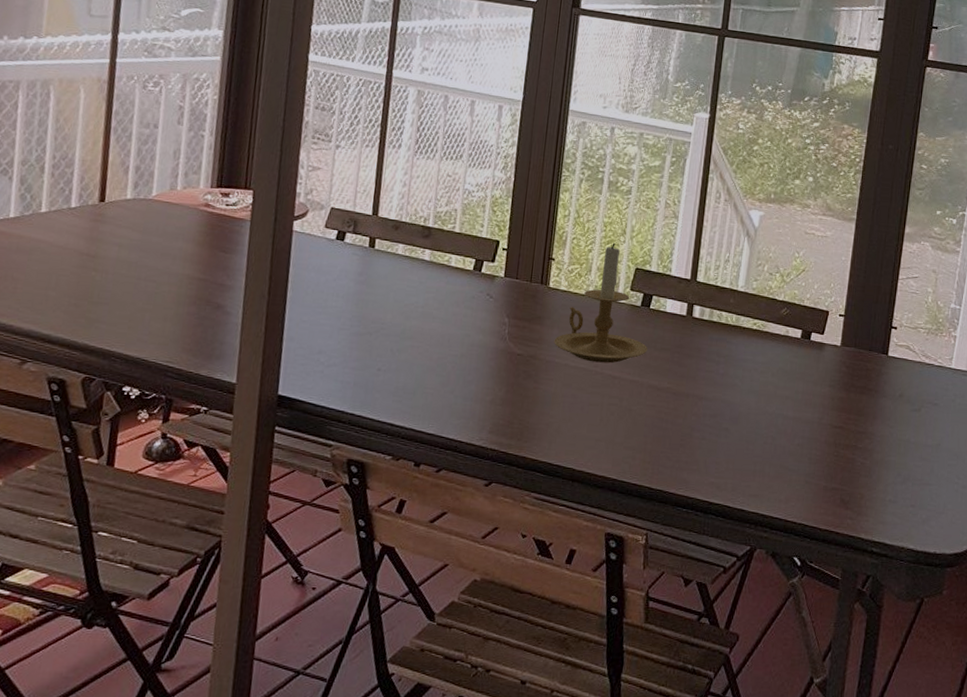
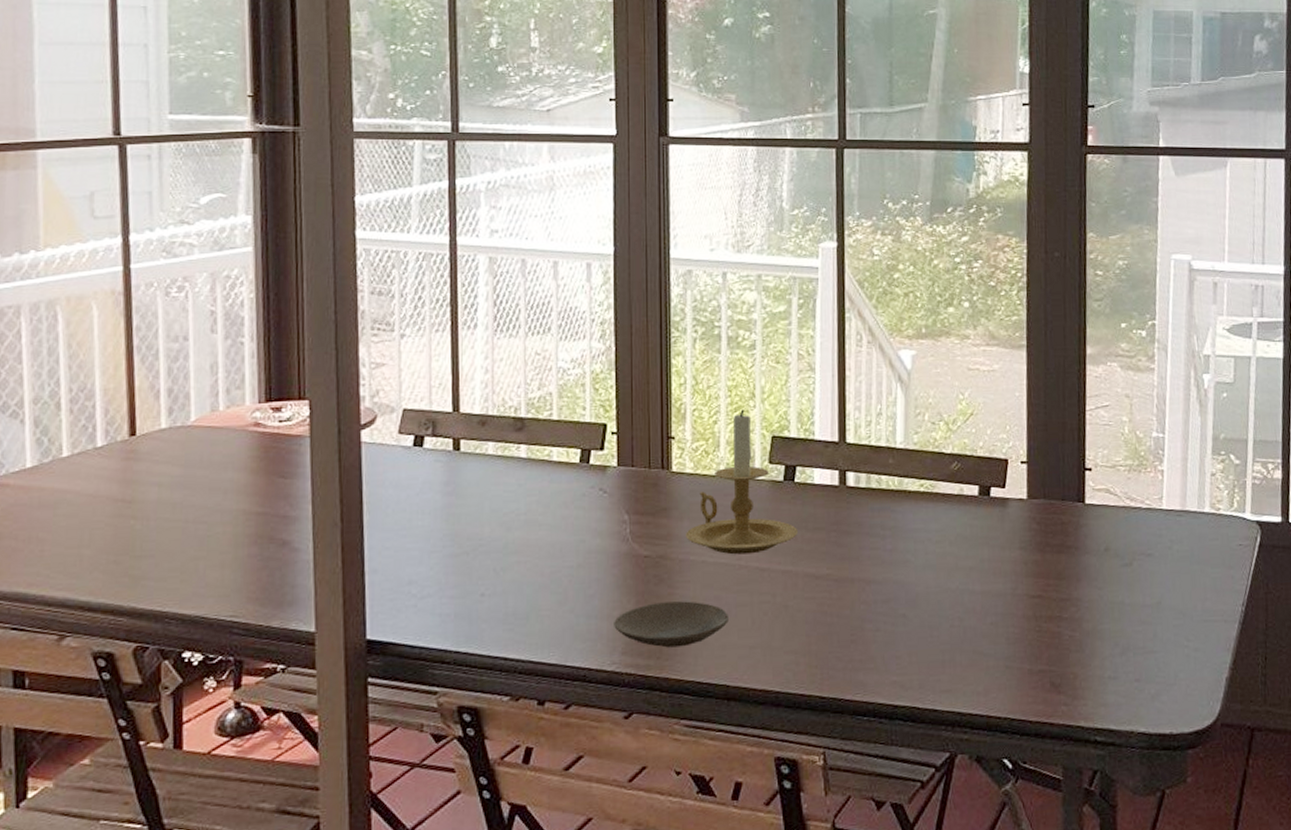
plate: none [485,394,582,433] -> present [614,601,728,648]

